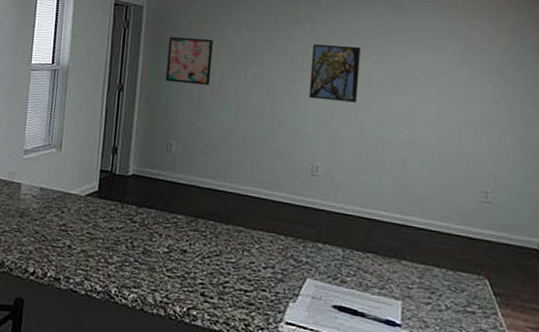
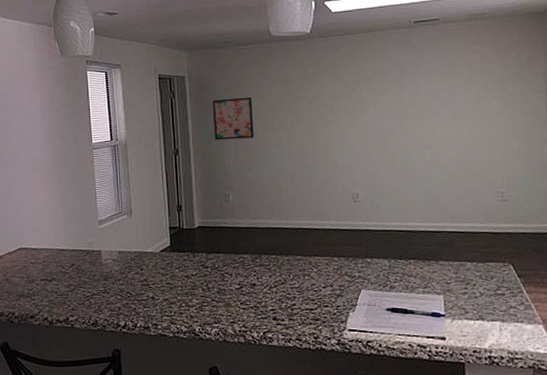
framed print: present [309,44,361,103] -> none [339,84,384,136]

